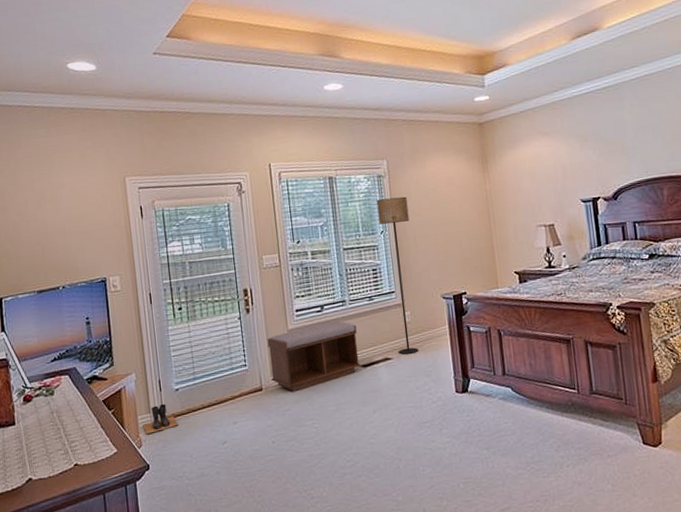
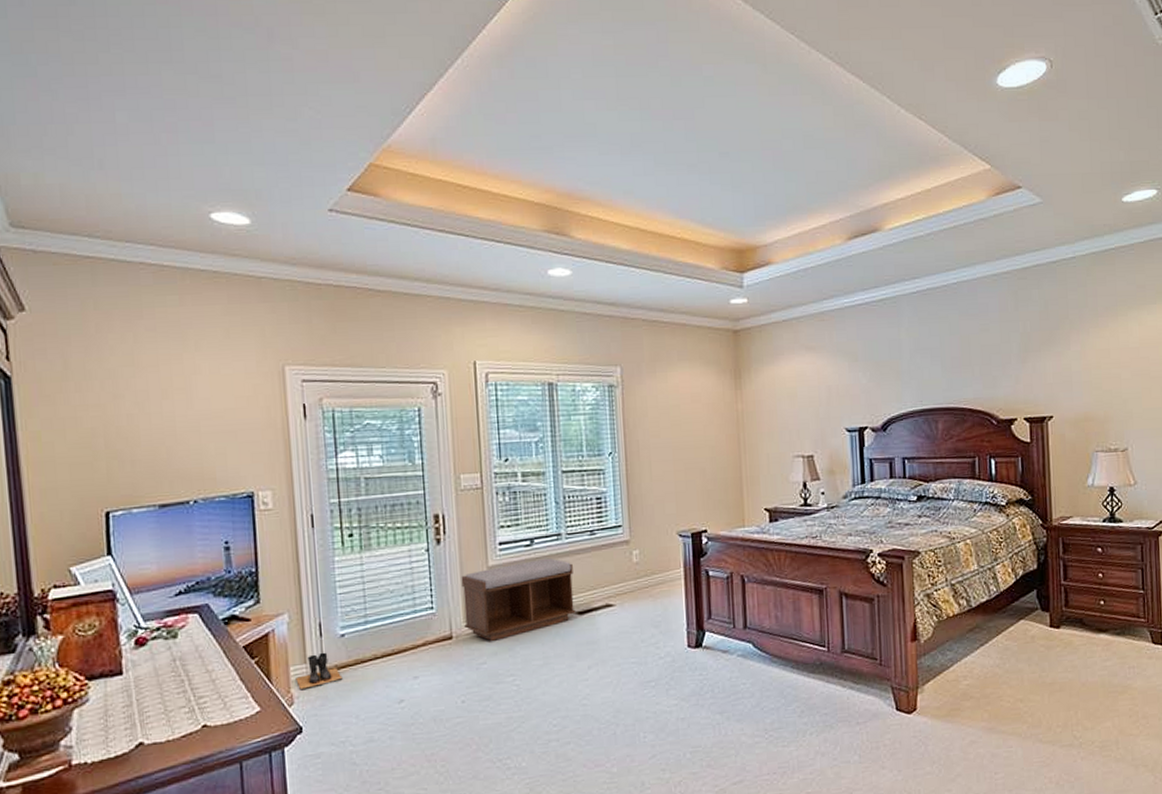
floor lamp: present [376,196,418,355] -> none [606,412,646,601]

